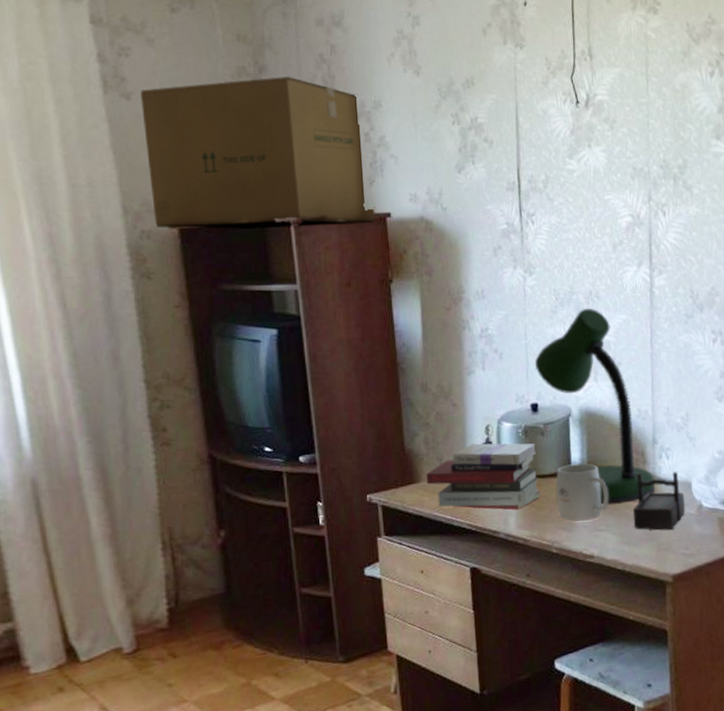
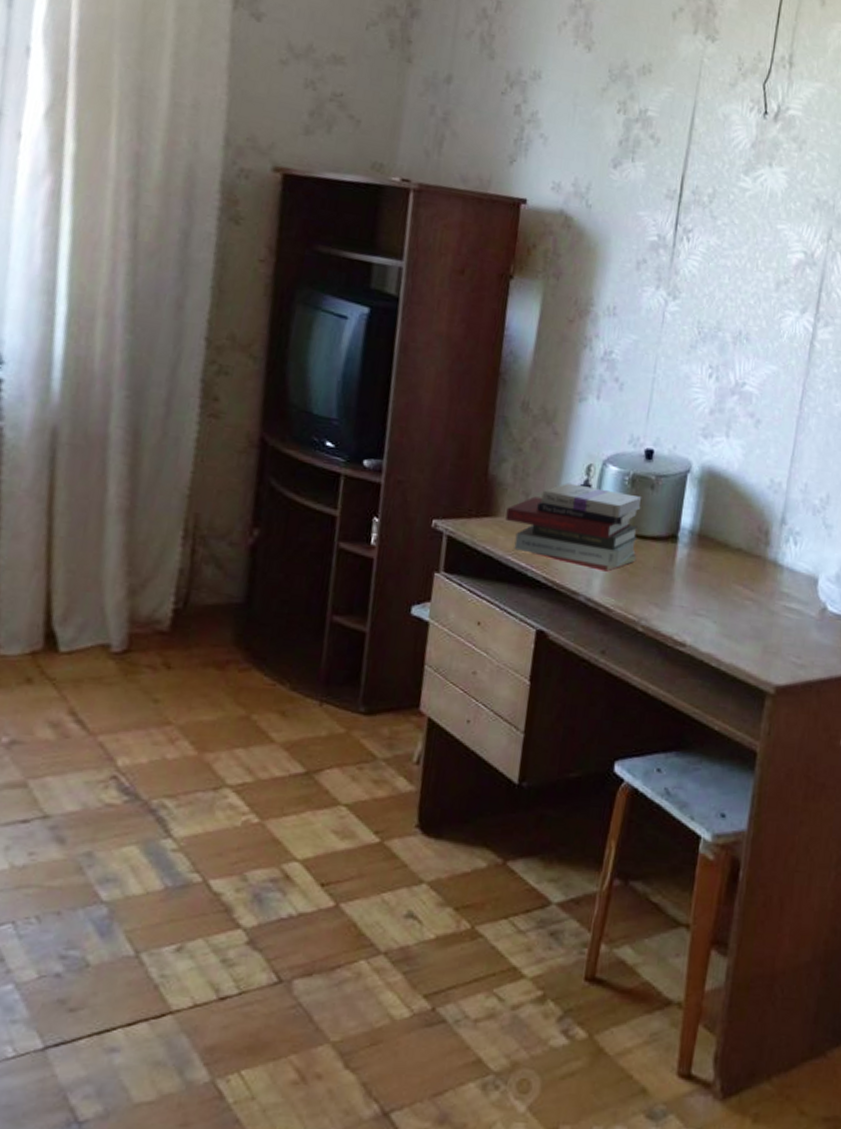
box: present [141,77,376,229] -> none [257,12,516,207]
desk lamp: present [534,308,656,504] -> none [658,349,776,587]
mug: present [556,463,609,522] -> none [653,529,718,602]
decorative box: present [632,472,685,530] -> none [740,554,807,631]

